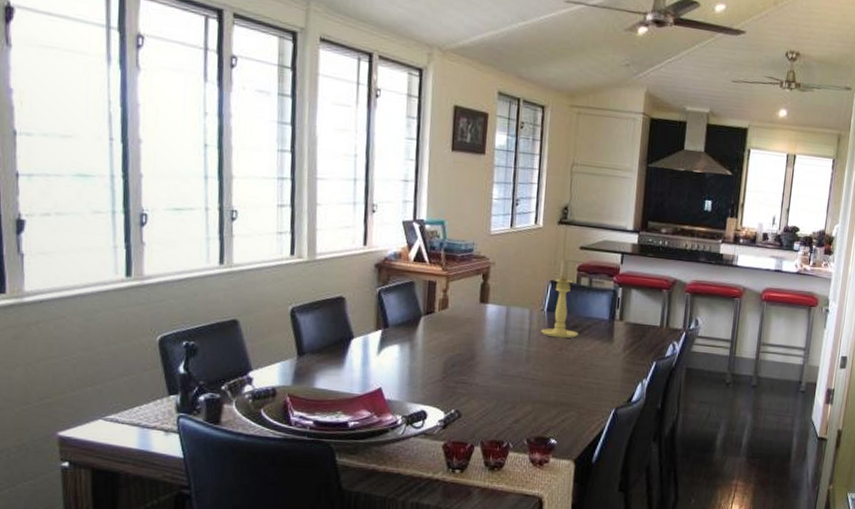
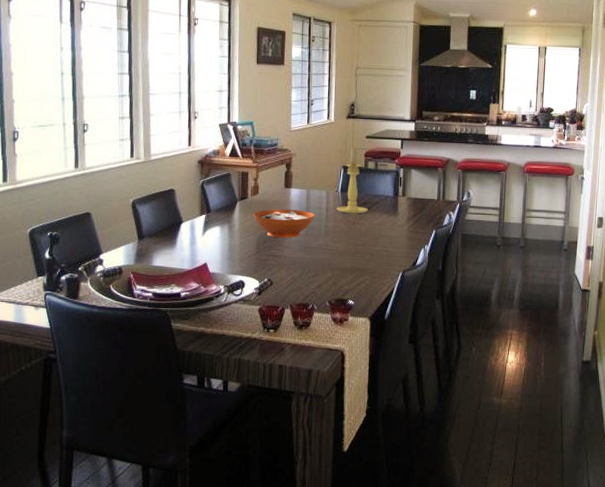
decorative bowl: none [441,327,515,363] -> present [253,209,315,239]

